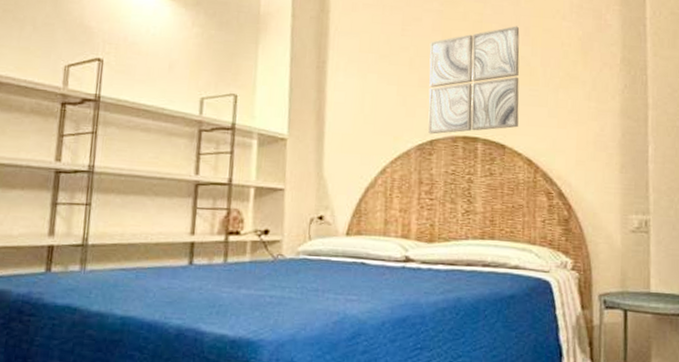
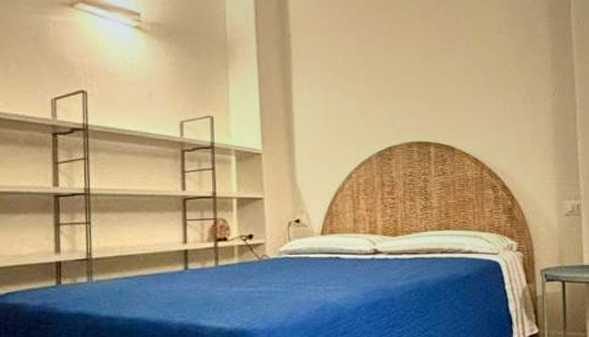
wall art: present [428,26,520,134] -> none [382,40,465,142]

